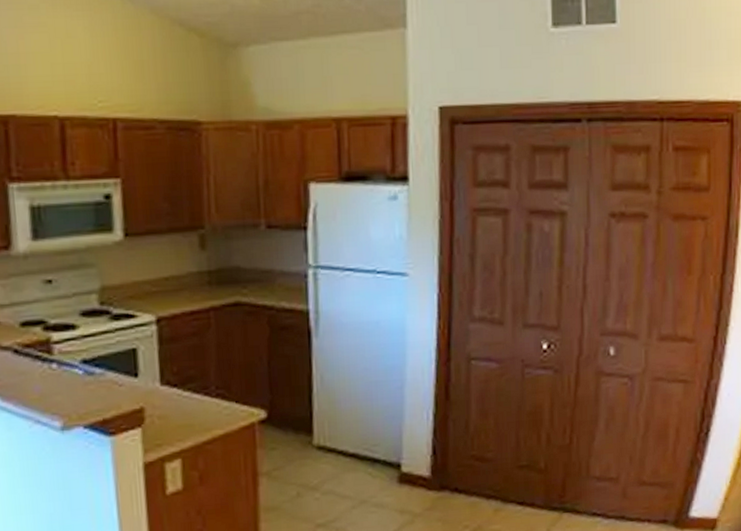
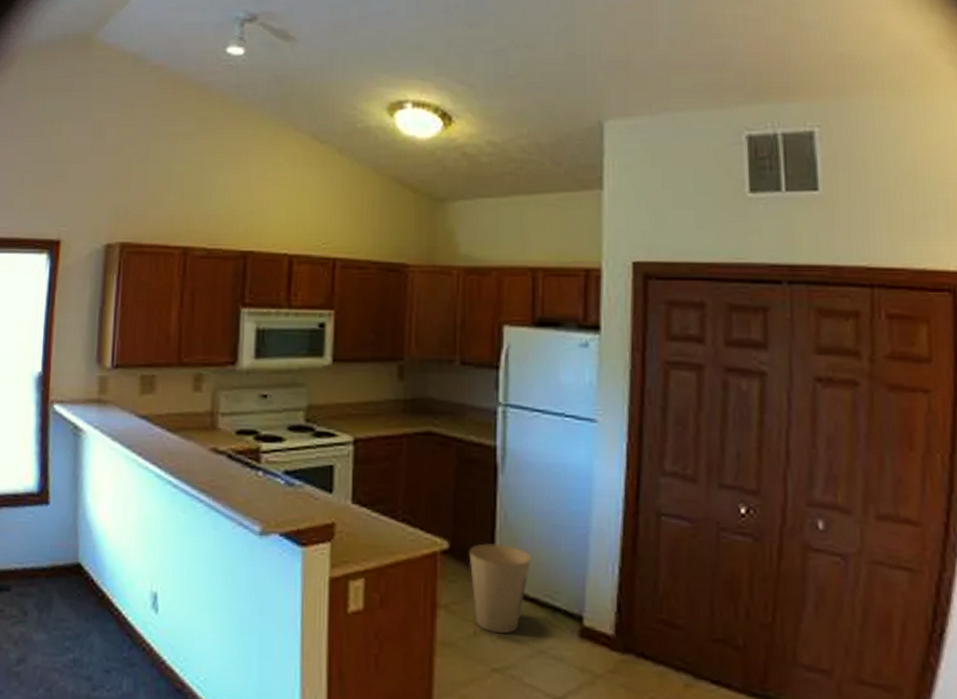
trash can: none [287,406,350,492] -> present [469,543,532,634]

